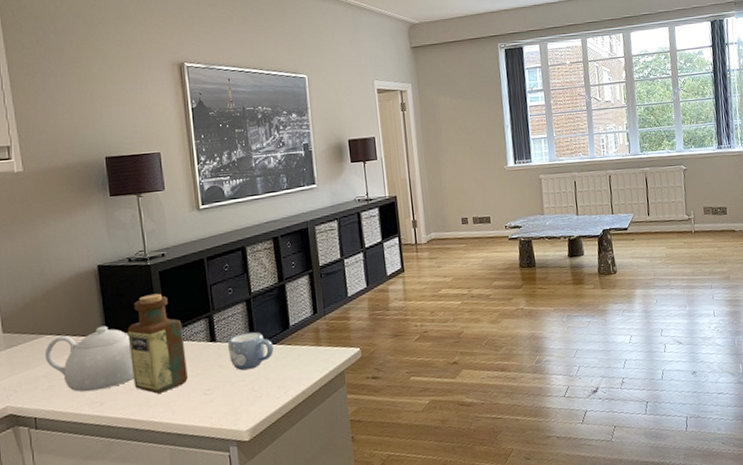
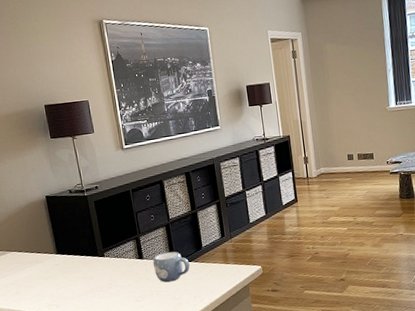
teapot: present [44,326,135,392] -> none [11,245,81,297]
bottle: present [127,293,188,394] -> none [72,219,123,300]

